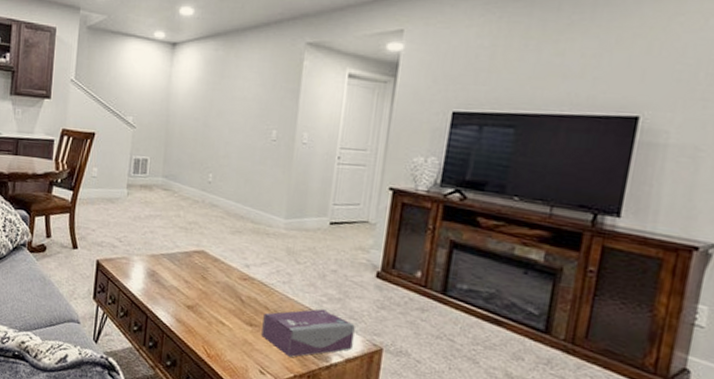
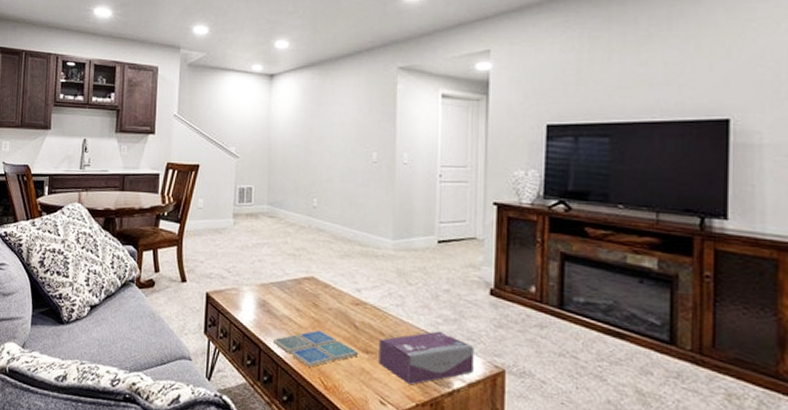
drink coaster: none [159,301,243,336] -> present [272,329,359,367]

